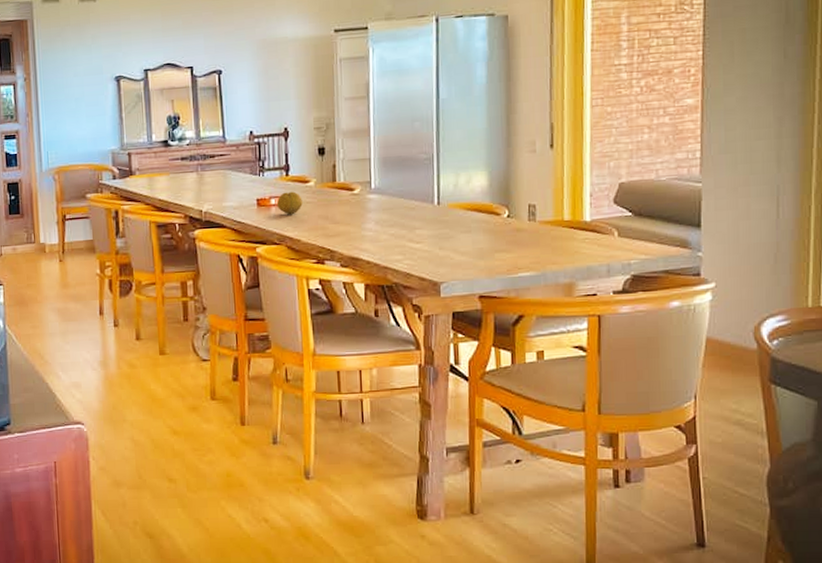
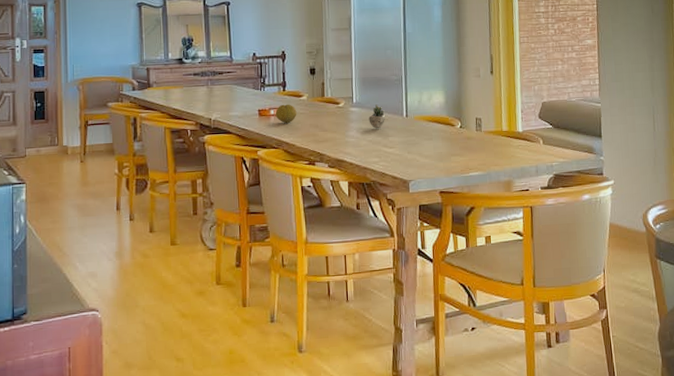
succulent plant: none [390,185,432,220] -> present [368,101,401,129]

